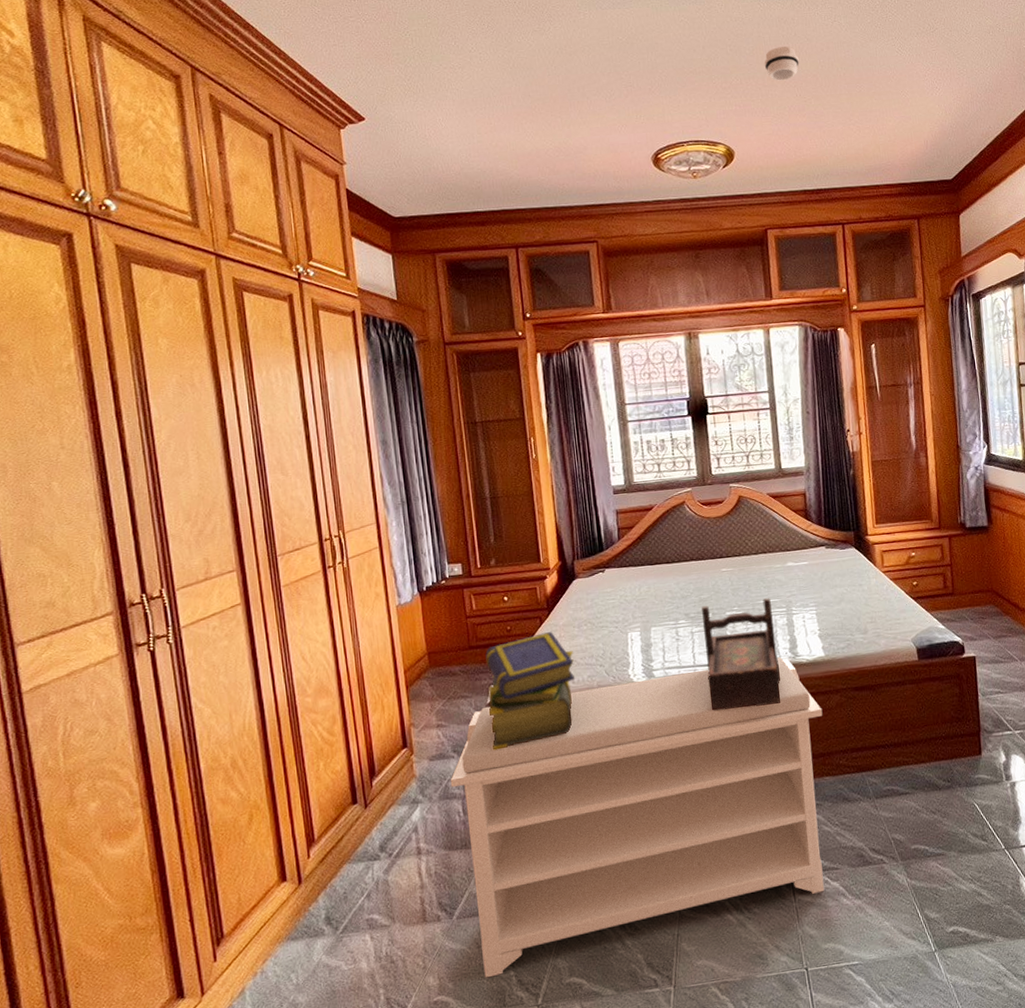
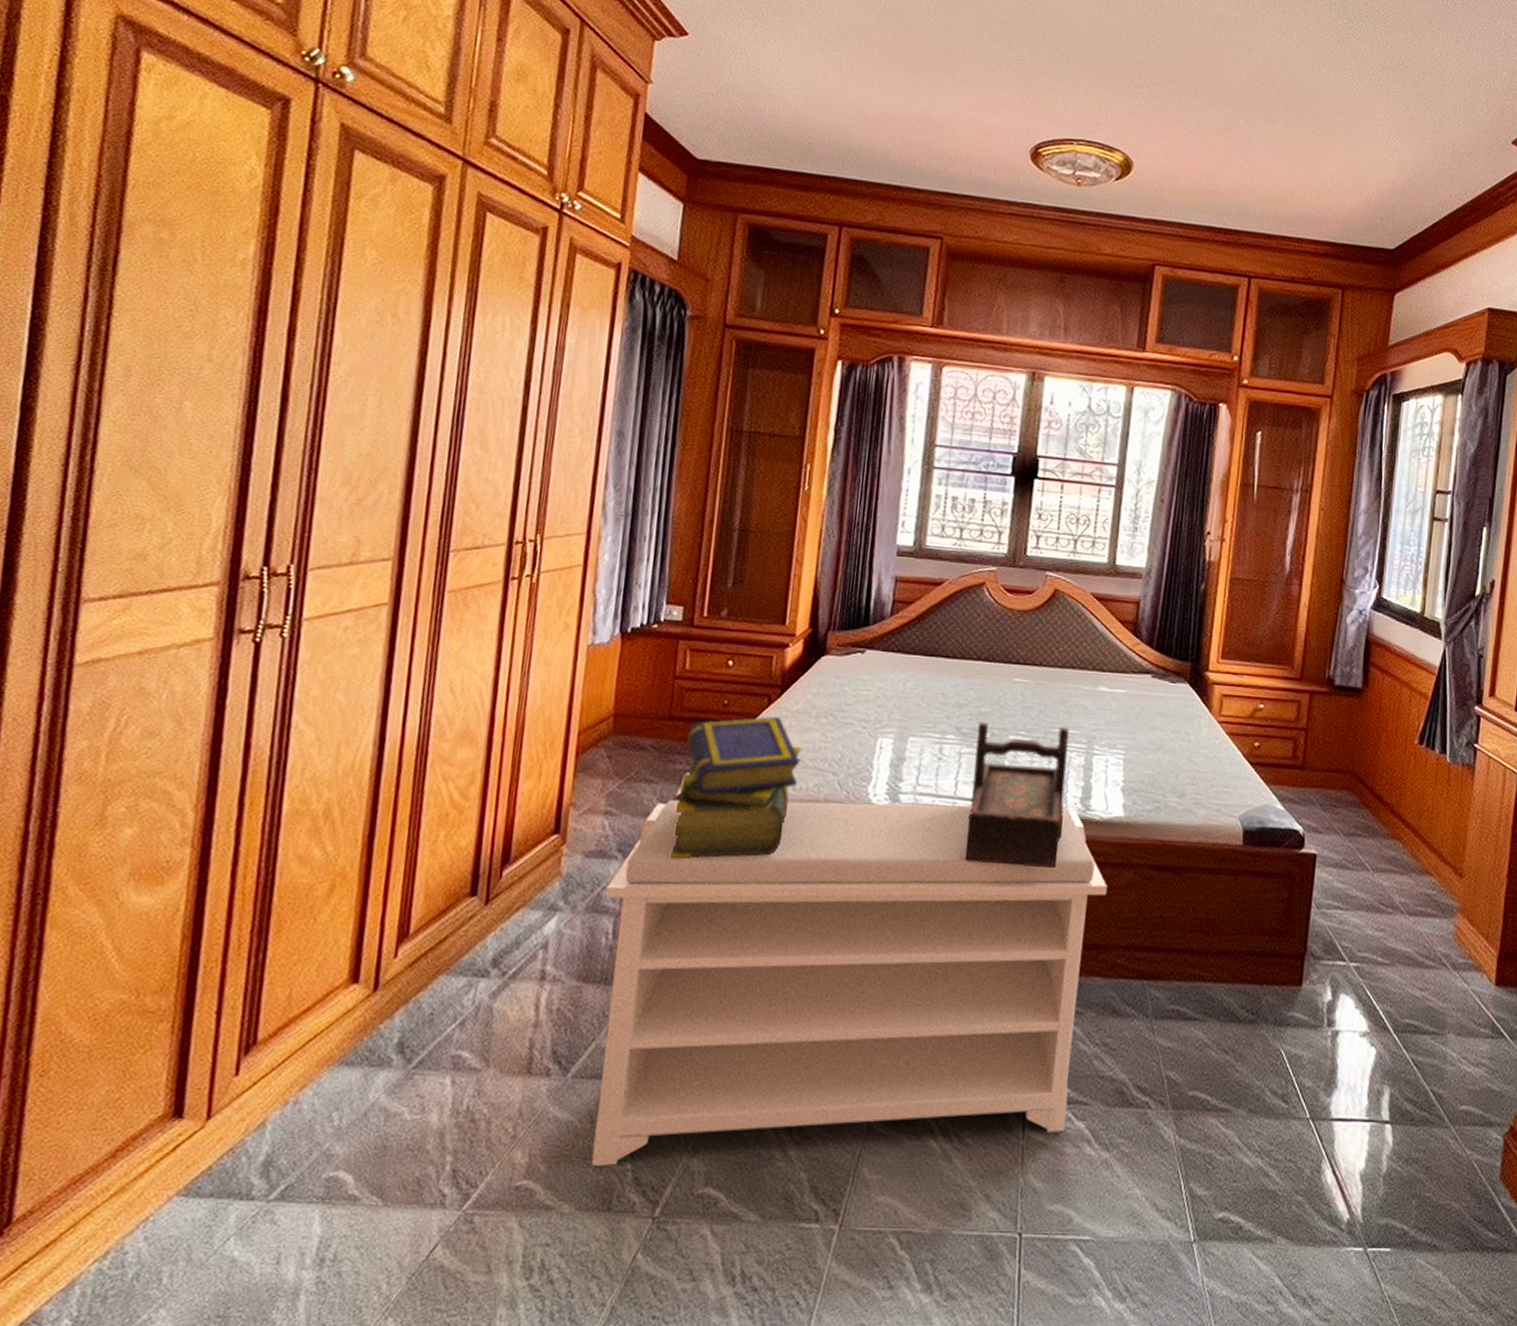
smoke detector: present [764,46,799,81] -> none [1189,50,1234,92]

